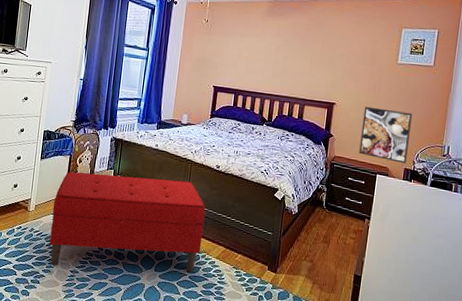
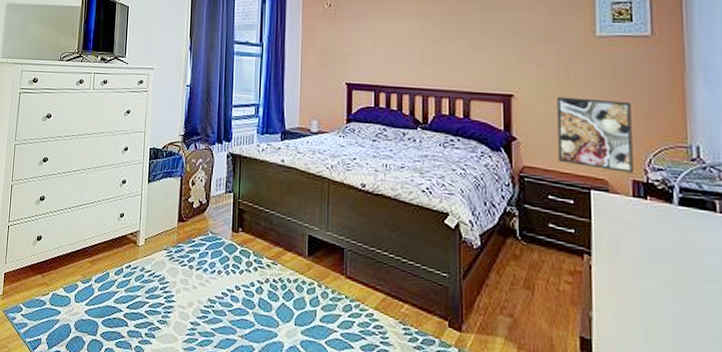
bench: present [49,171,206,273] -> none [164,196,353,329]

